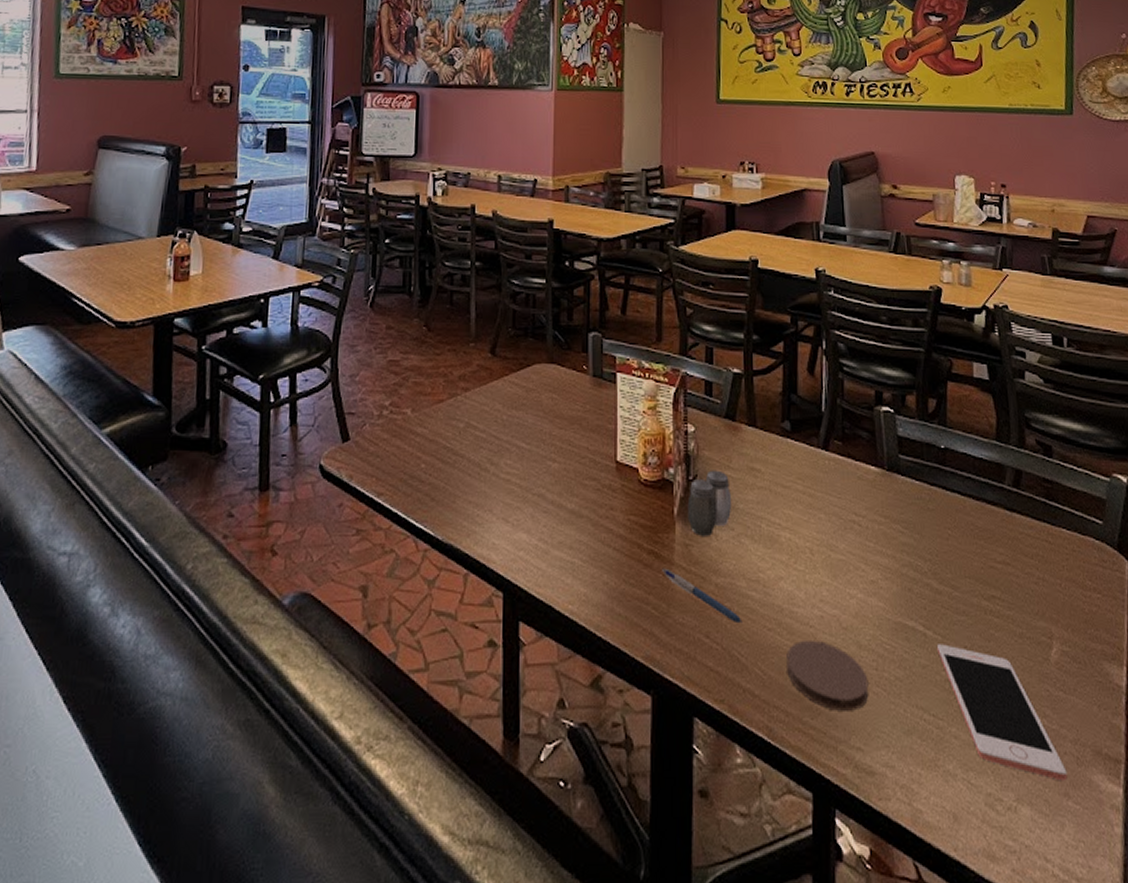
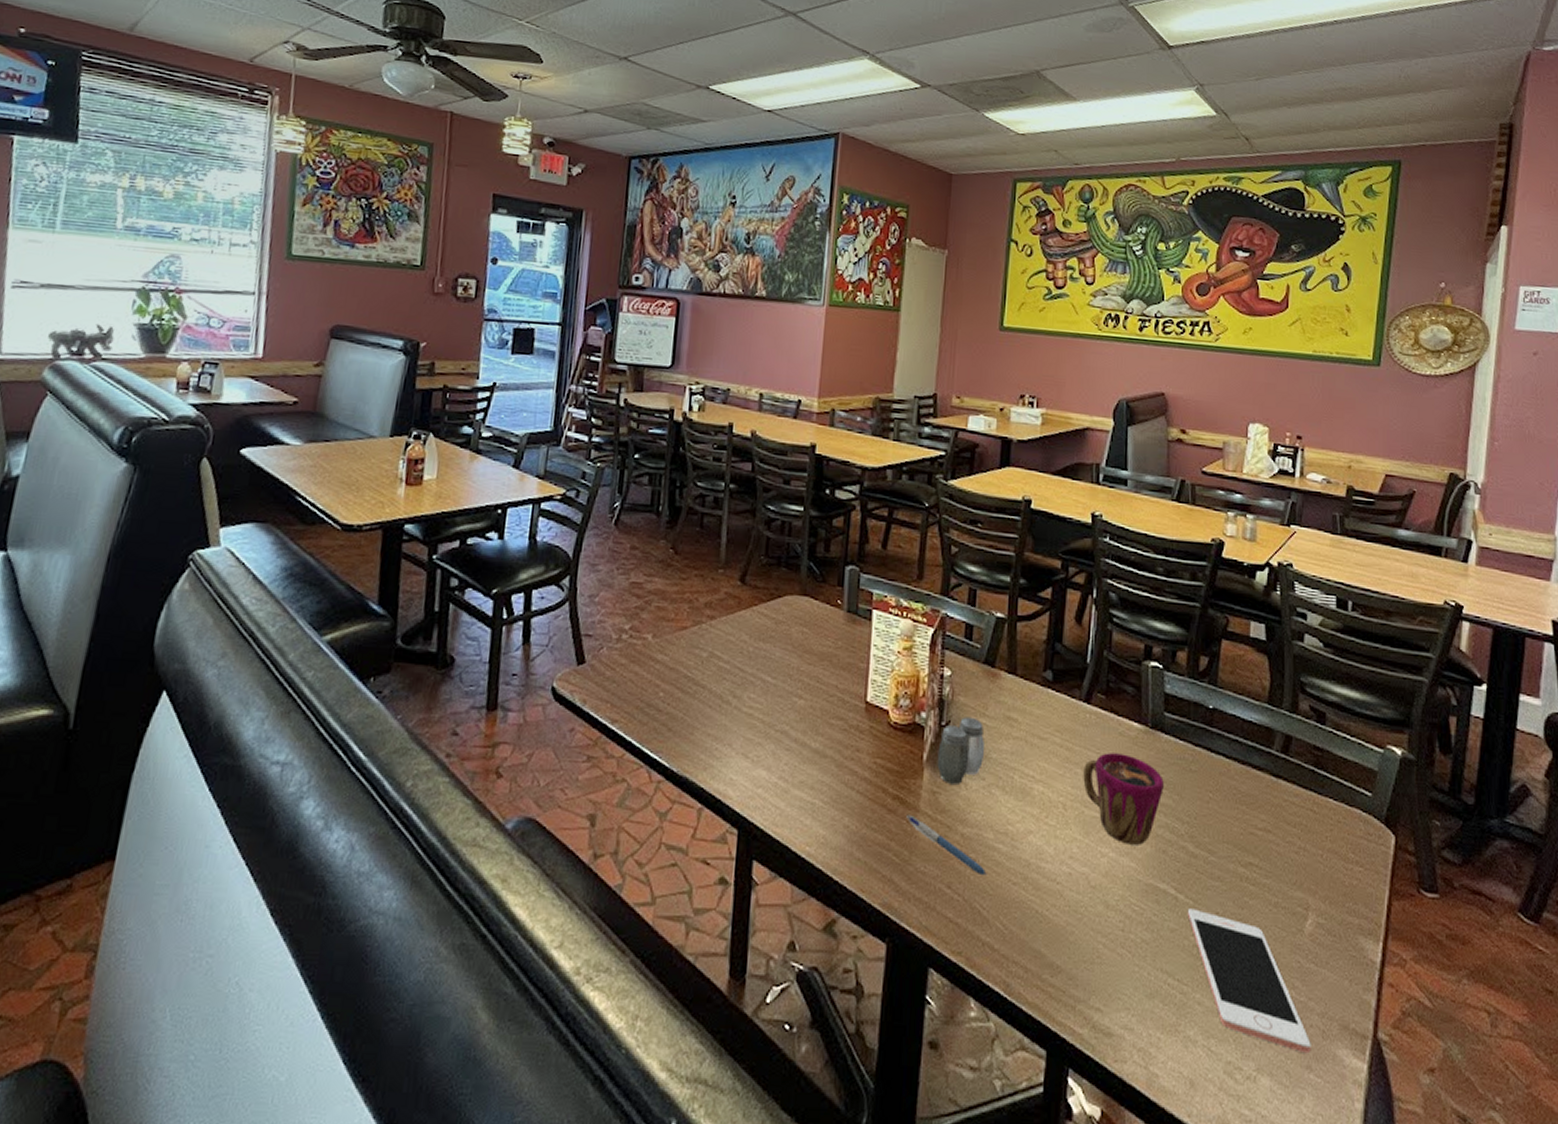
coaster: present [786,639,869,711] -> none [1029,896,1114,971]
cup: none [827,497,904,585] -> present [1083,753,1164,845]

